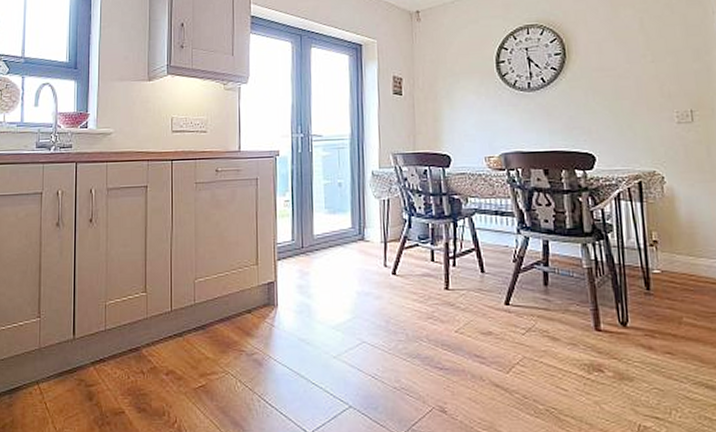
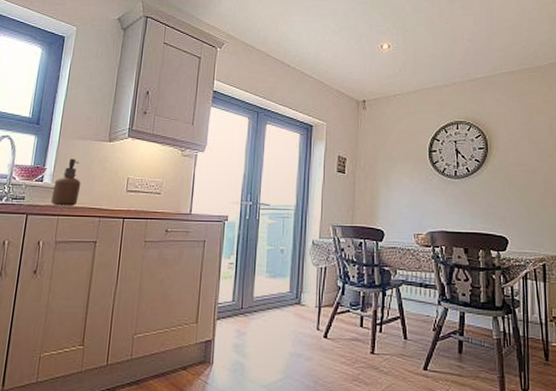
soap dispenser: none [97,101,126,152] -> present [50,158,81,206]

